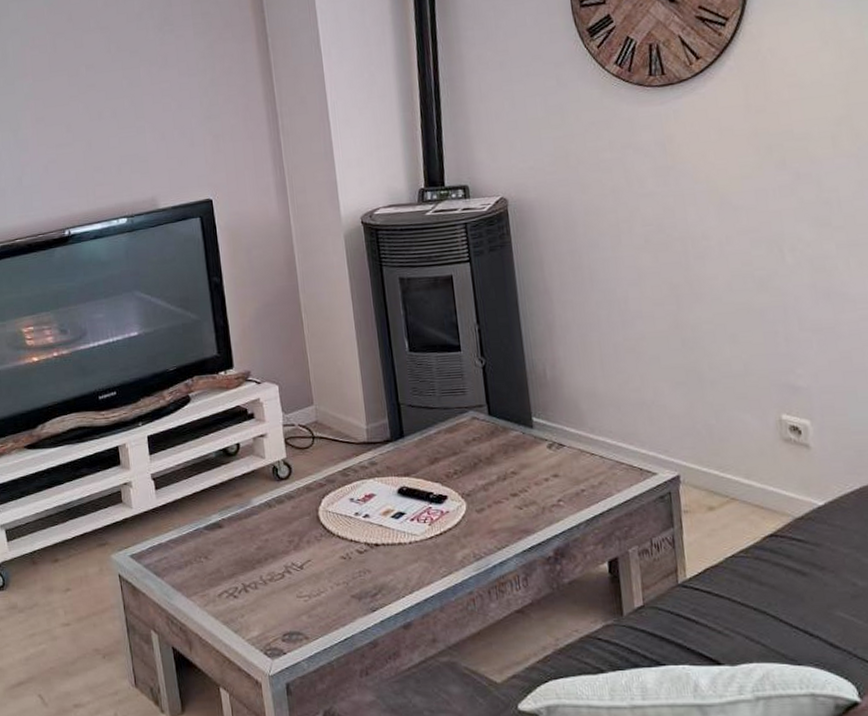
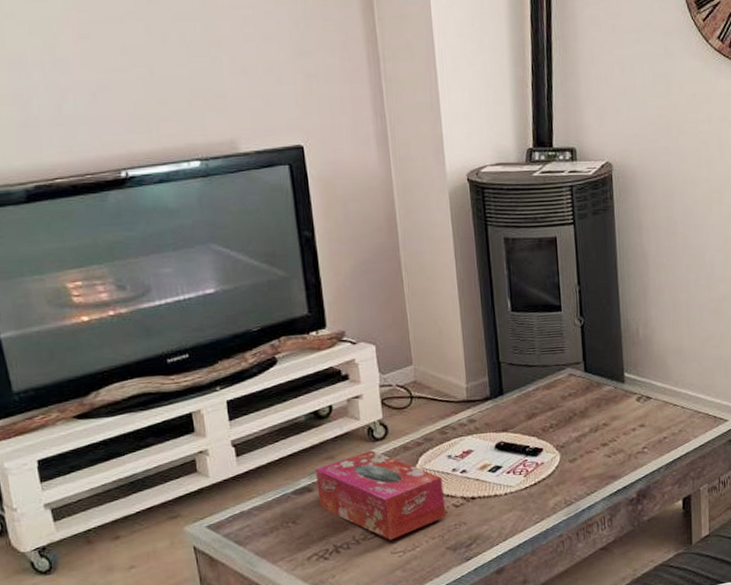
tissue box: none [225,489,350,583] -> present [315,450,446,540]

